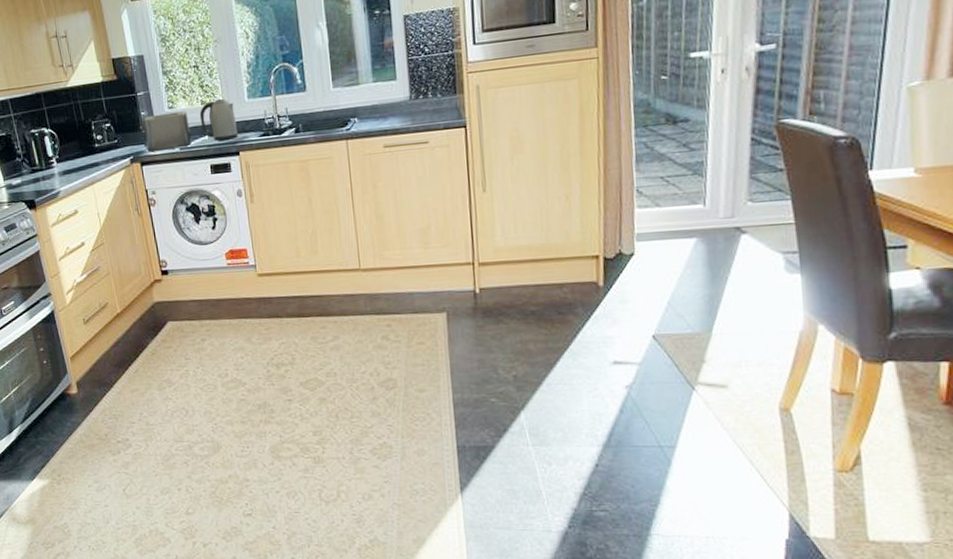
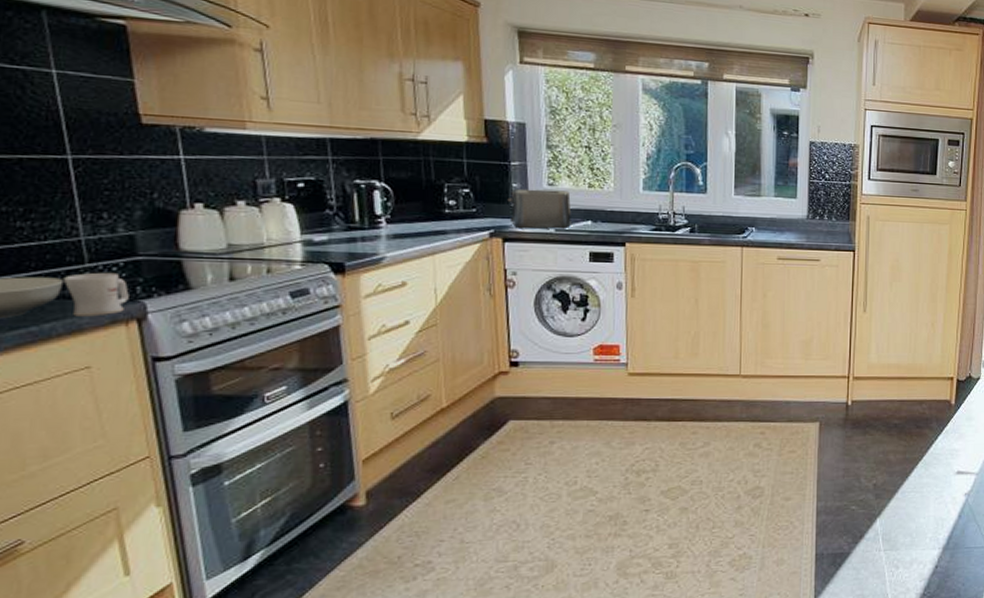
kettle: present [199,98,238,141] -> none [584,185,627,229]

